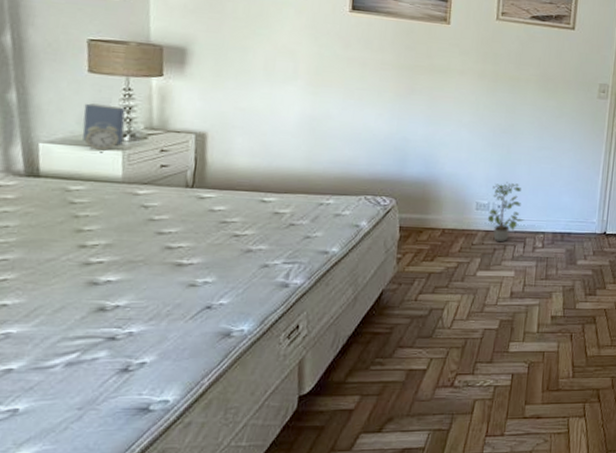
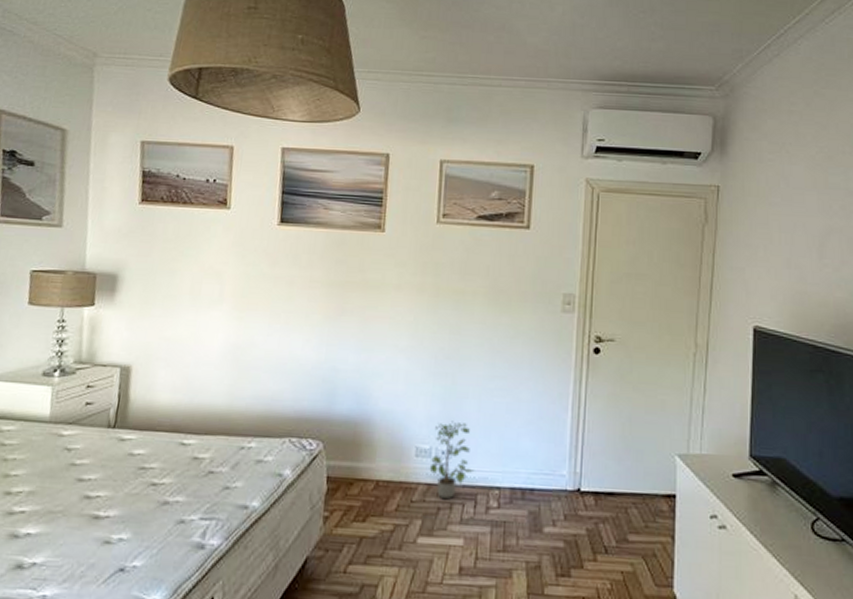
book: present [82,103,126,146] -> none [18,337,58,382]
alarm clock: present [84,122,119,150] -> none [19,356,50,387]

